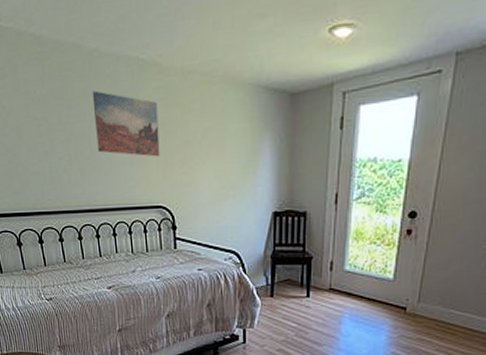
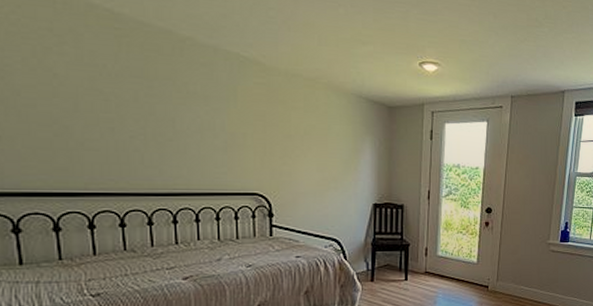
wall art: present [92,90,160,157] -> none [181,75,258,146]

